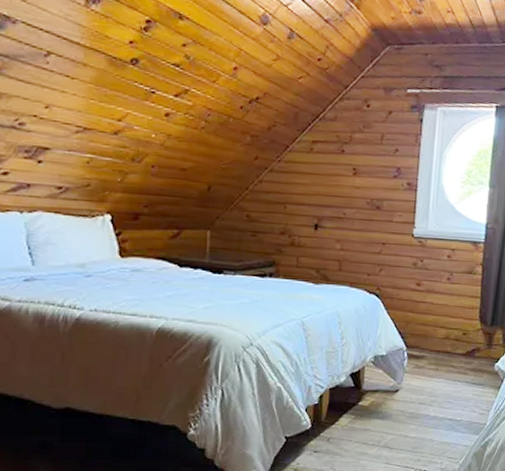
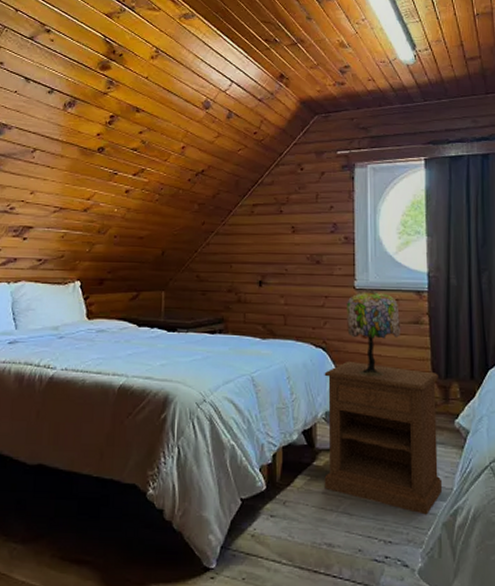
nightstand: none [368,307,486,447] -> present [324,360,443,515]
table lamp: none [402,239,455,323] -> present [347,290,401,377]

